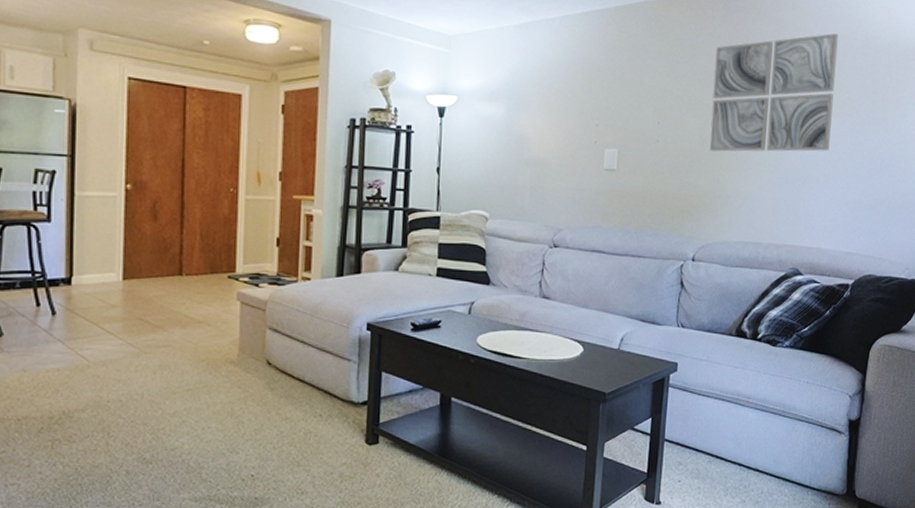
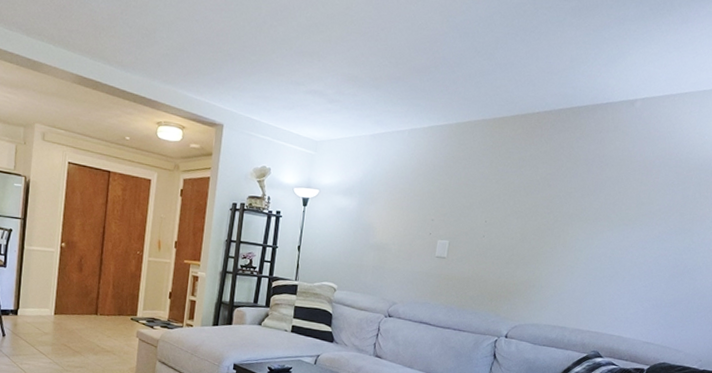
wall art: present [709,33,838,152] -> none [528,153,654,255]

